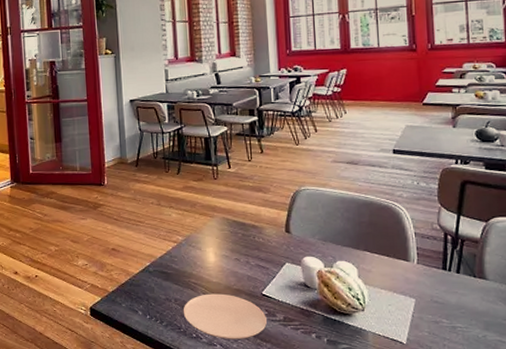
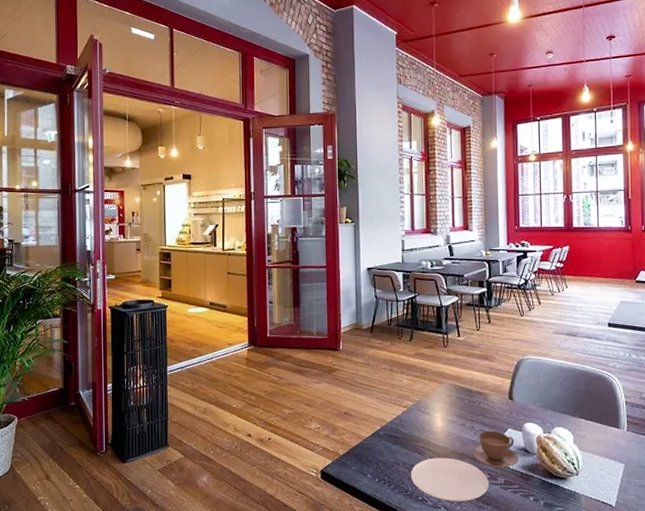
teacup: none [248,265,299,304] -> present [472,430,519,468]

